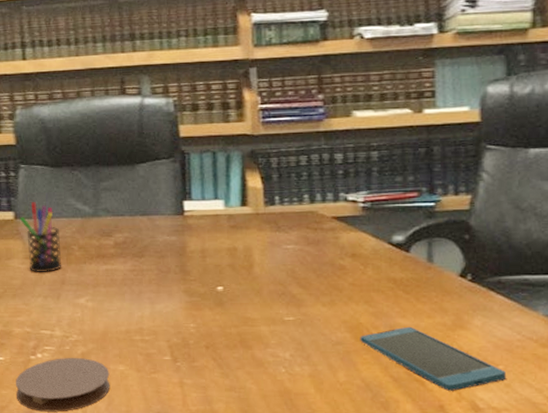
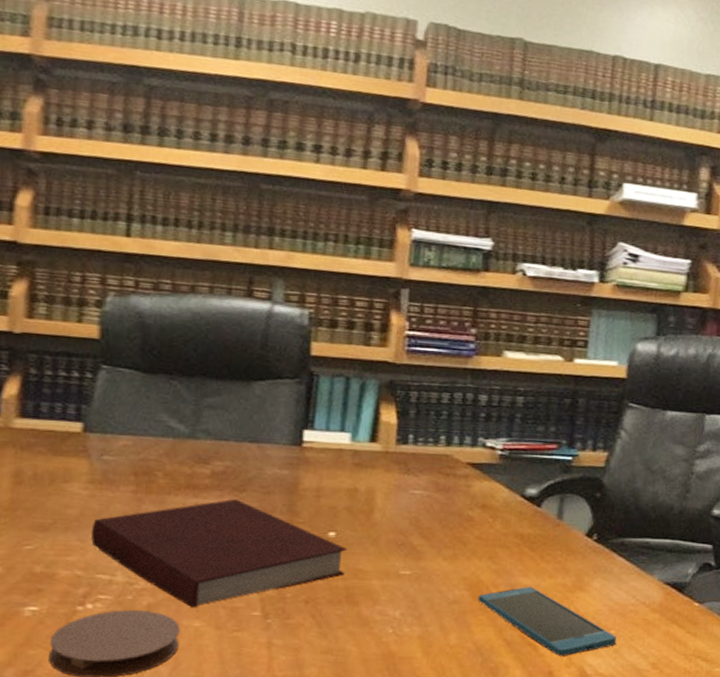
pen holder: present [20,202,62,273] -> none [90,413,142,502]
notebook: none [32,263,236,355] -> present [91,498,347,608]

